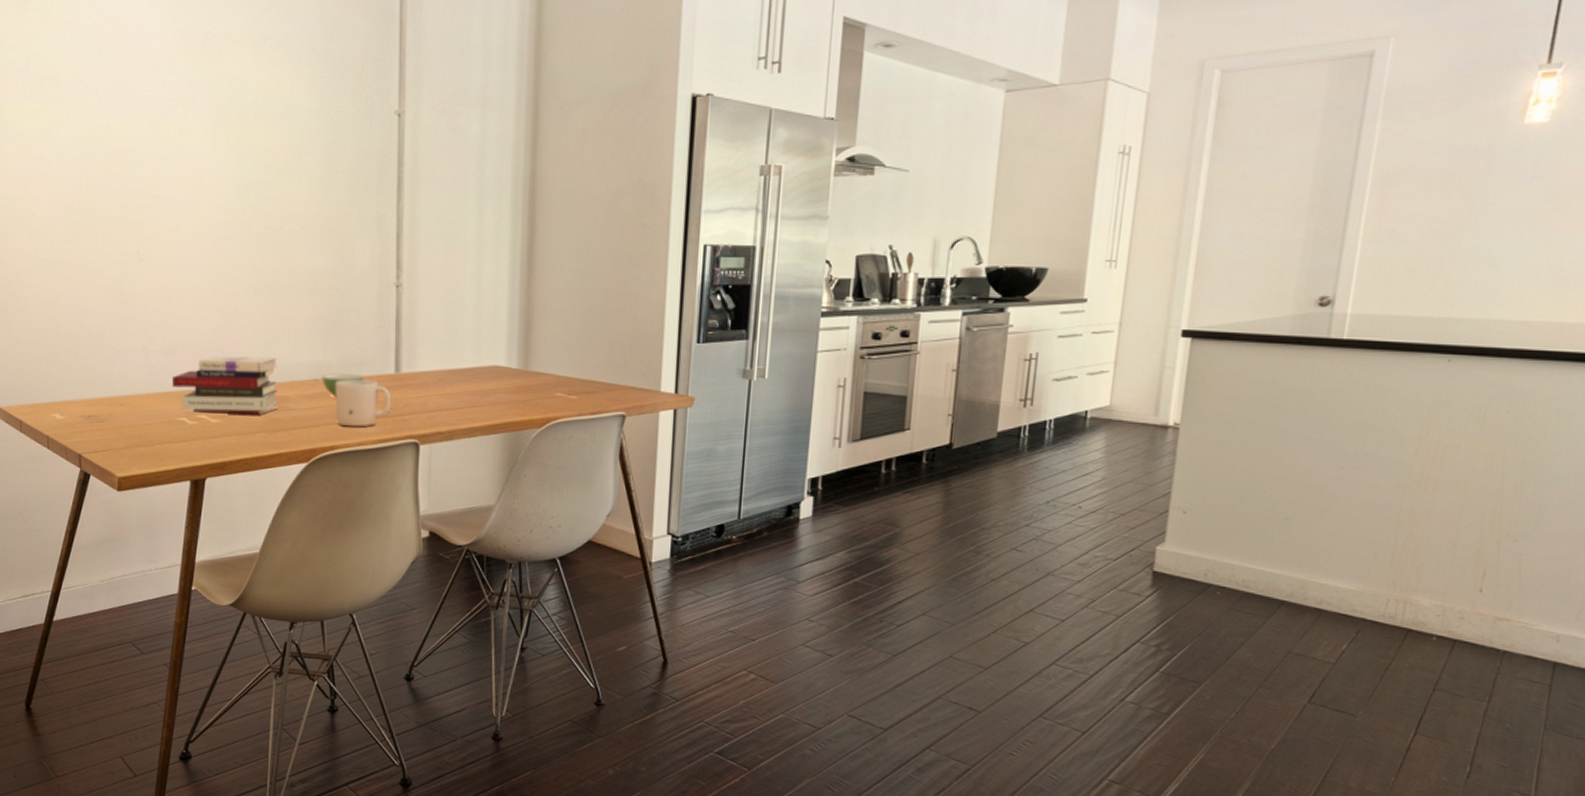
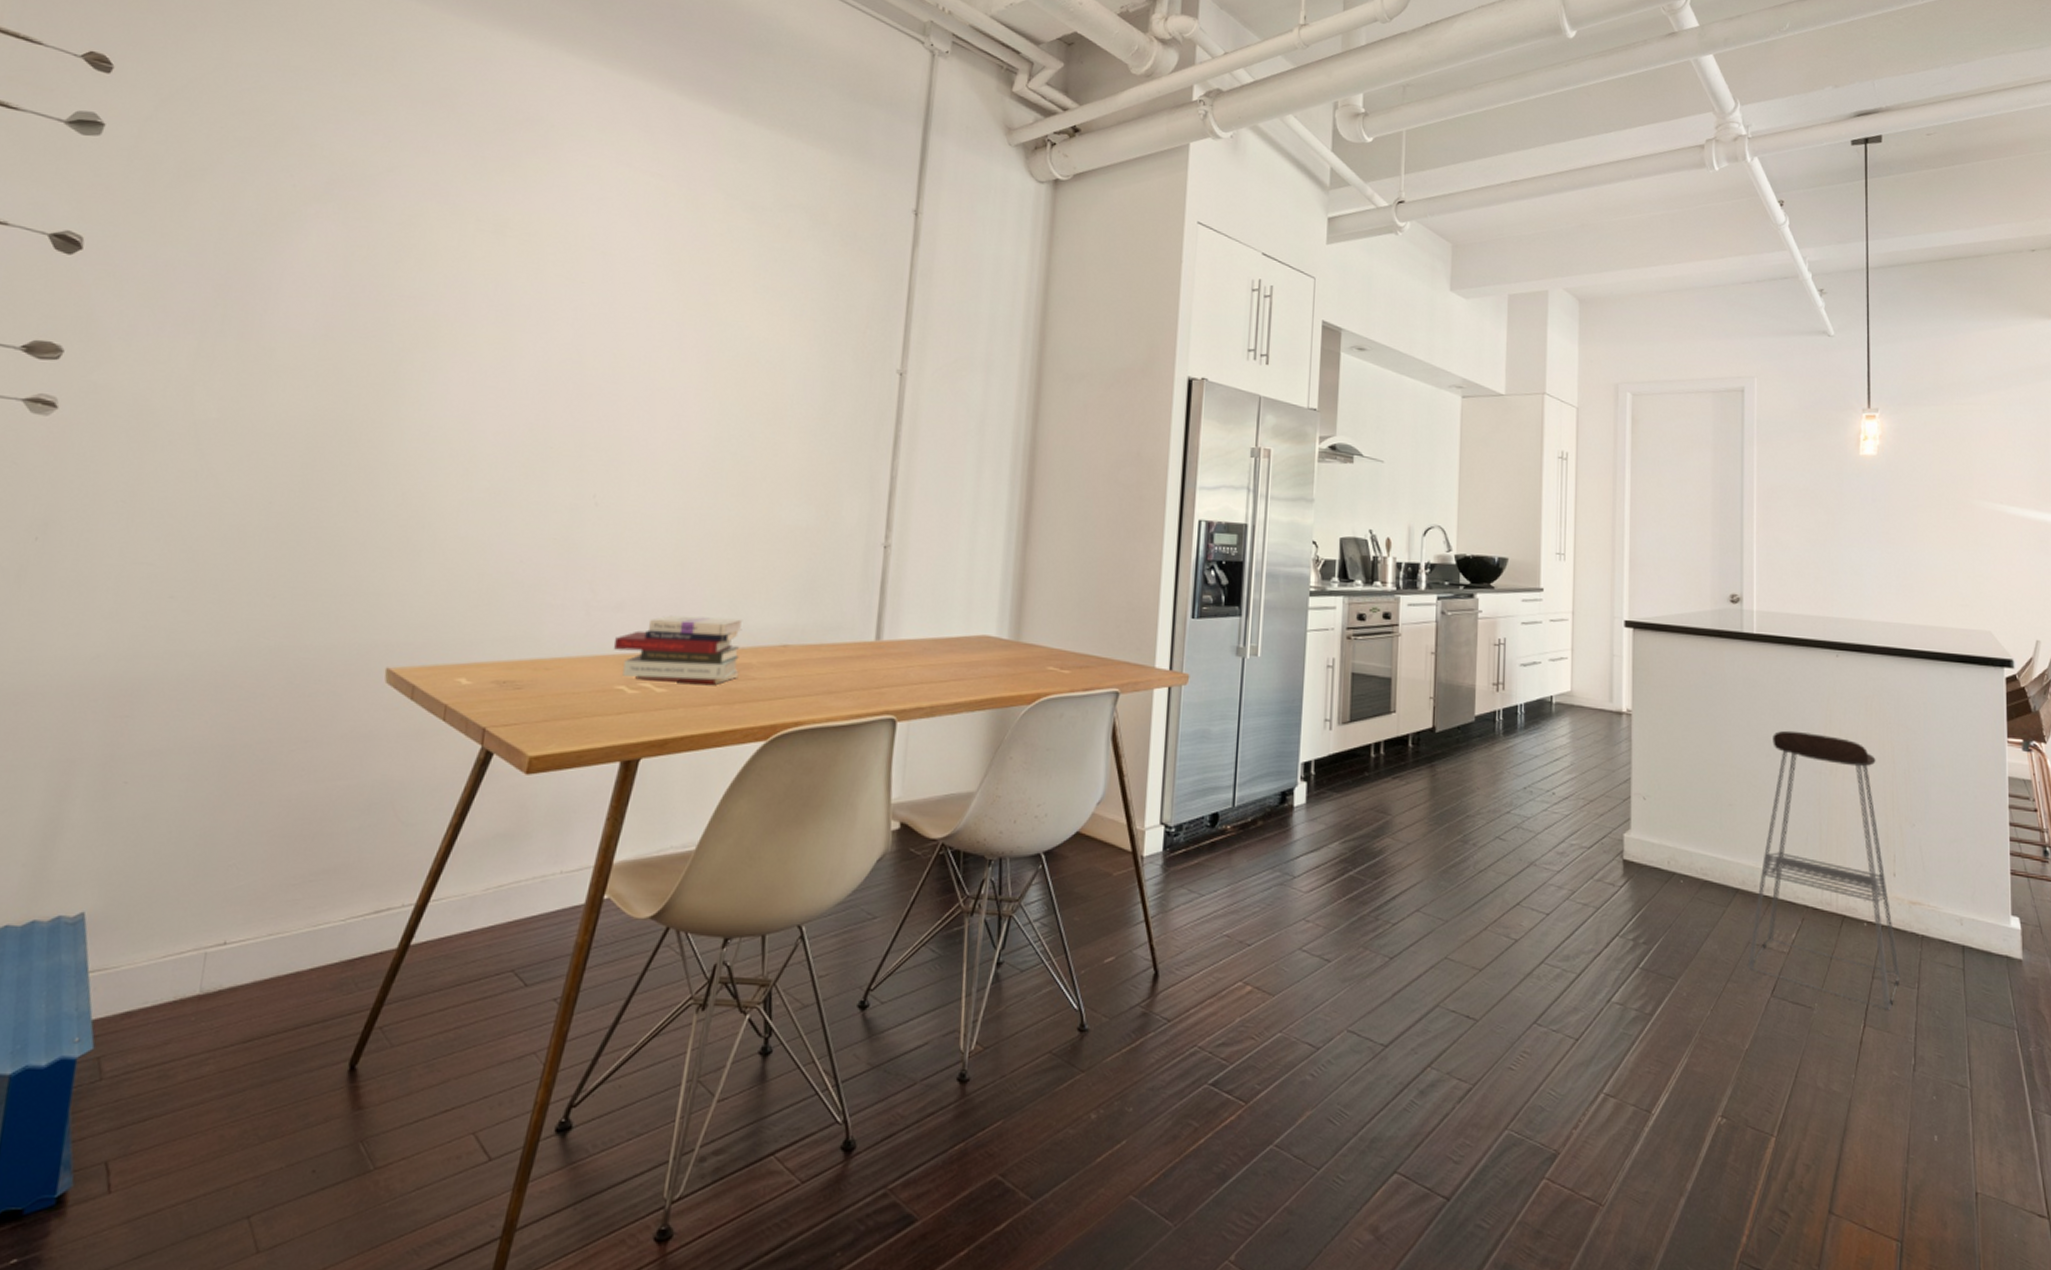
bowl: present [321,373,364,400] -> none [791,639,840,669]
mug: present [335,379,392,427] -> none [804,646,870,701]
bar stool: none [1285,442,1480,720] -> present [1748,730,1899,1010]

